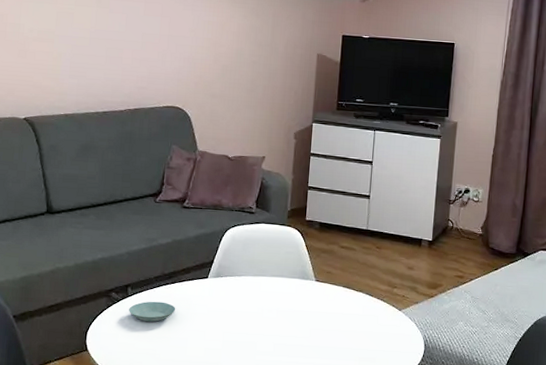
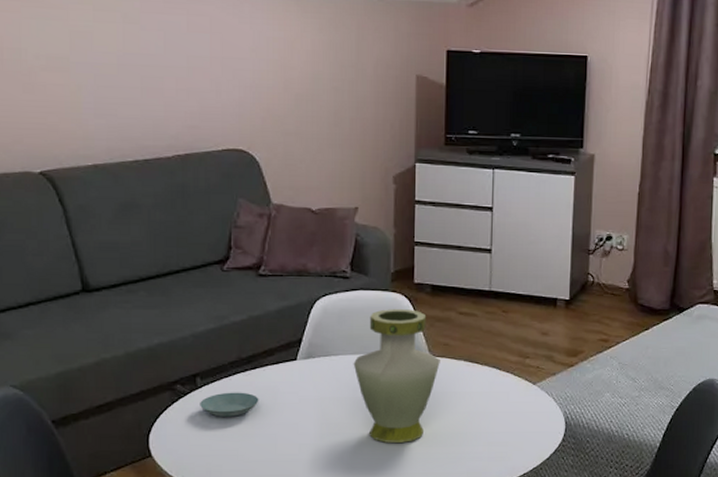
vase: none [252,240,324,353] -> present [353,309,440,443]

